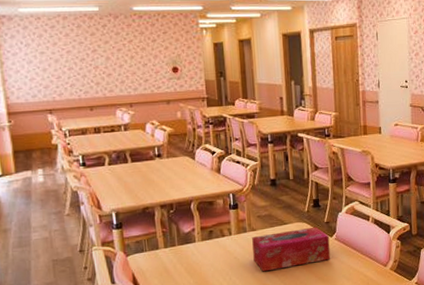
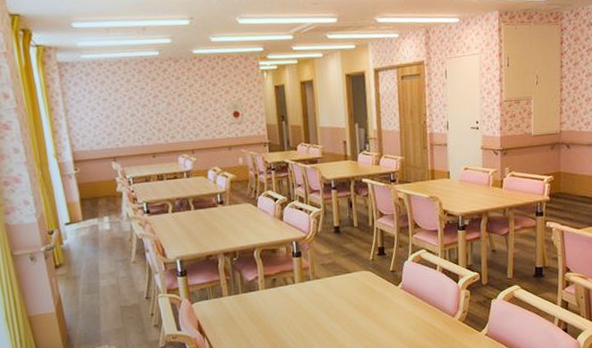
tissue box: present [252,226,331,272] -> none [316,275,396,321]

